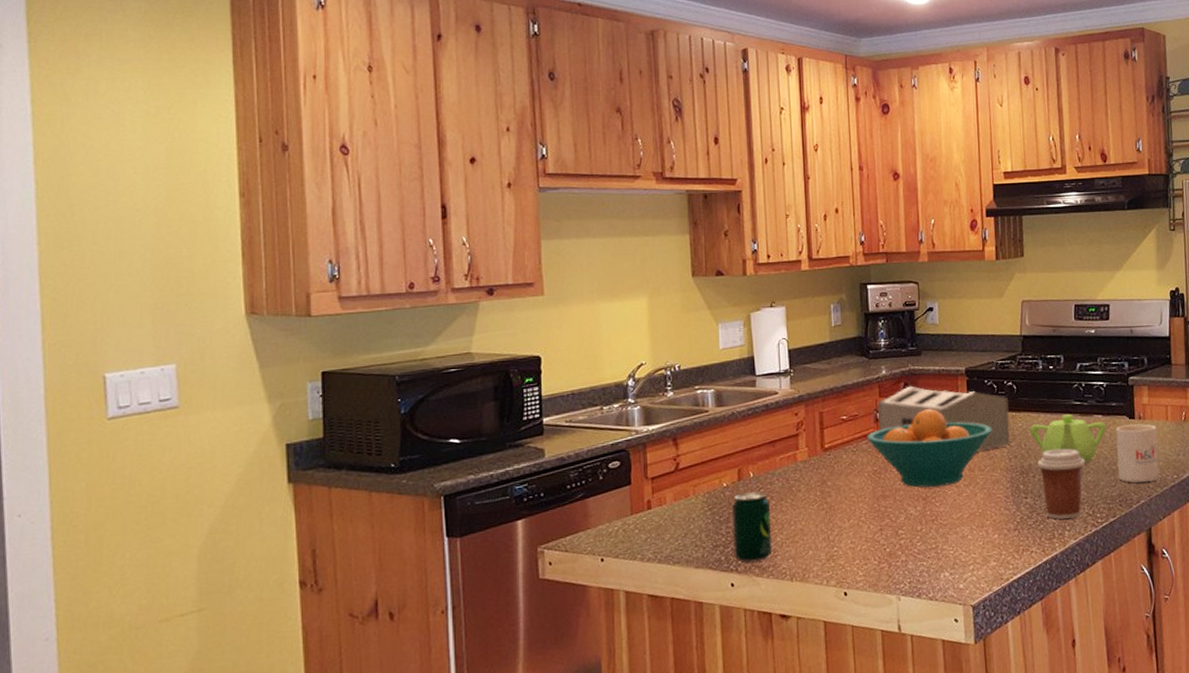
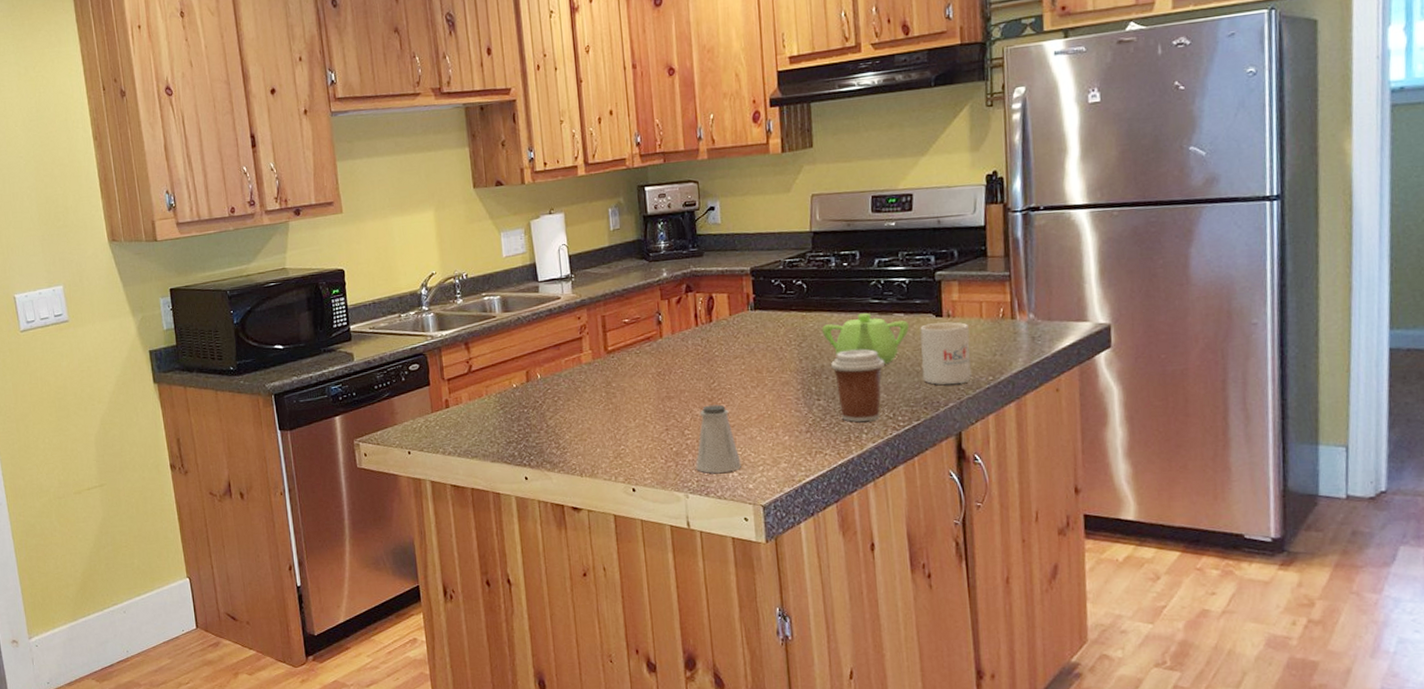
beverage can: present [732,491,773,563] -> none [522,392,562,458]
fruit bowl: present [866,408,993,488] -> none [649,310,781,389]
toaster: present [877,385,1011,451] -> none [659,287,801,353]
saltshaker: none [908,503,953,574] -> present [696,404,741,473]

